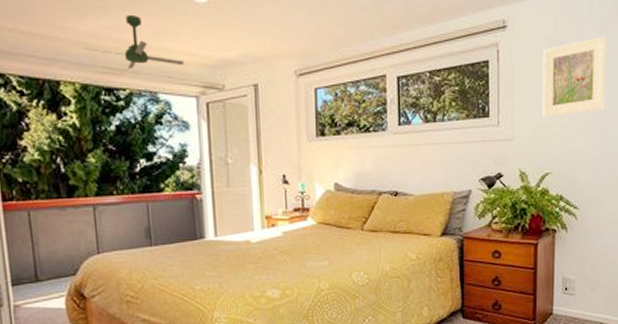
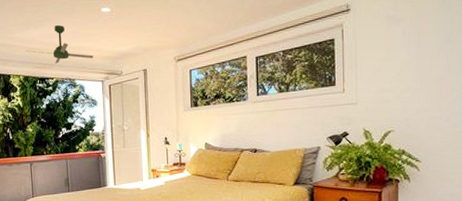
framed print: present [543,36,606,117] -> none [384,10,444,83]

